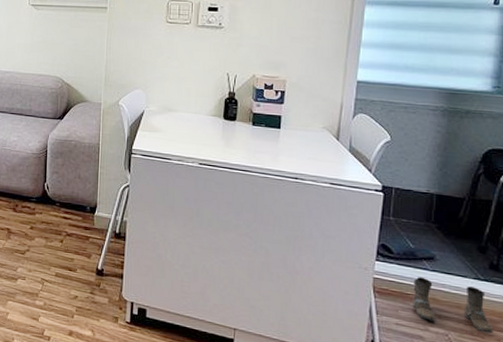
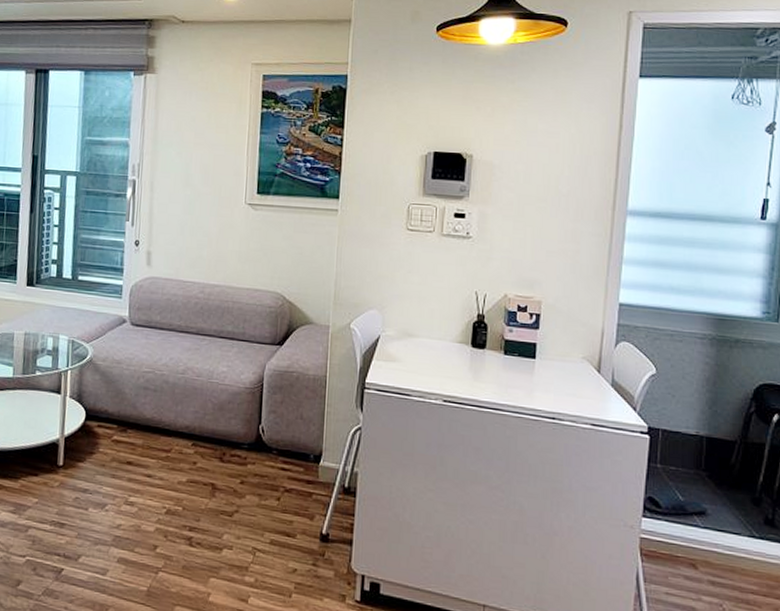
boots: present [413,276,493,334] -> none [683,535,771,602]

